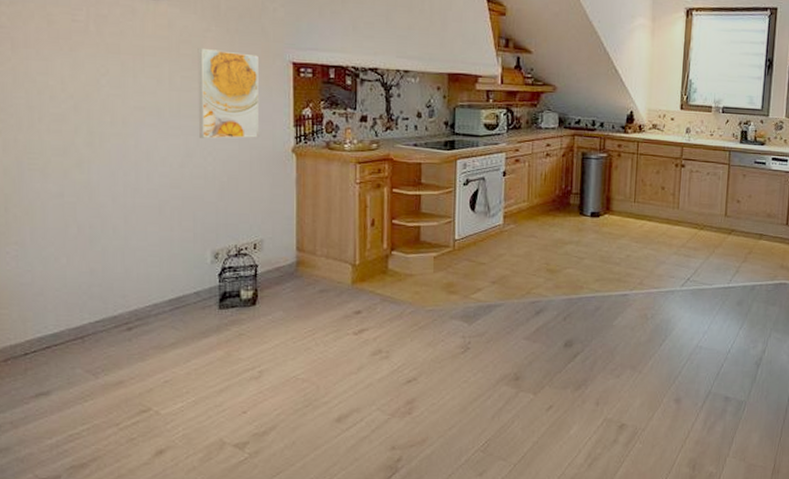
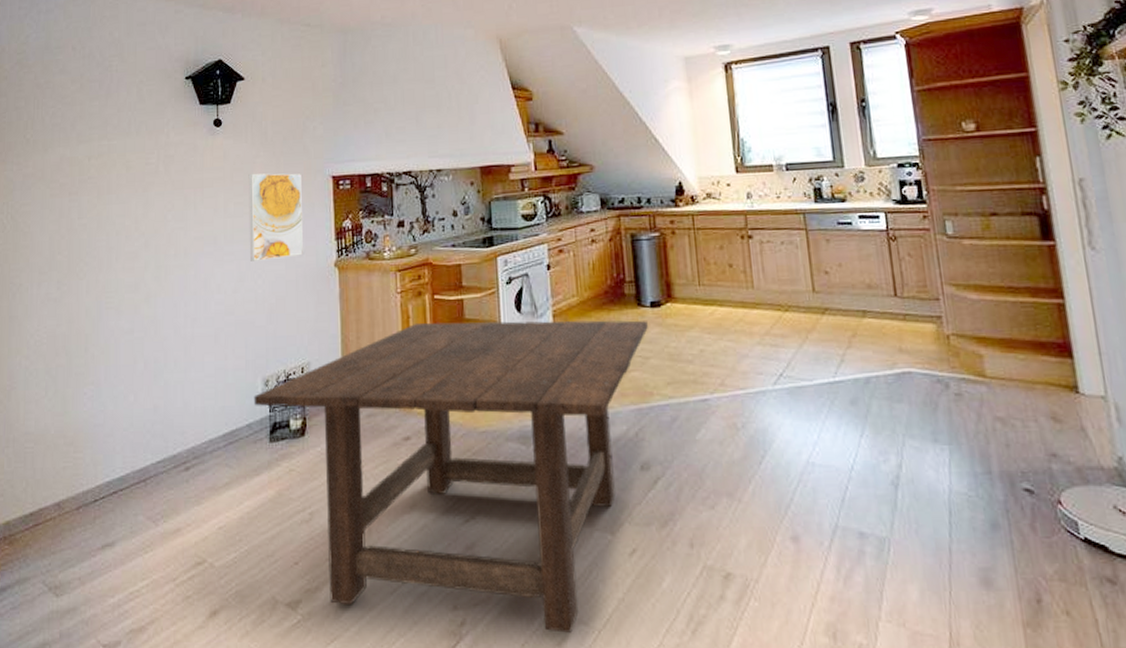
dining table: none [202,212,586,466] -> present [253,320,648,633]

